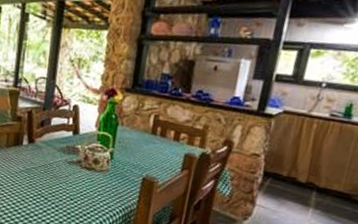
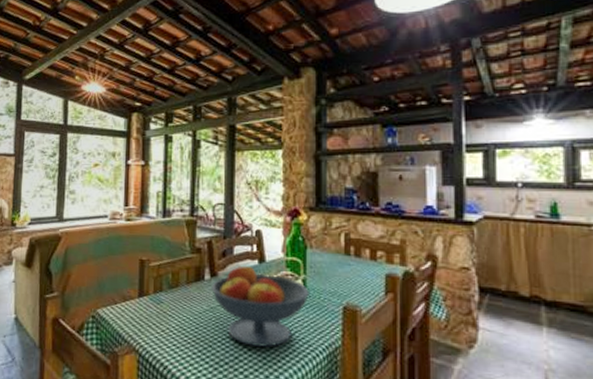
fruit bowl: none [28,133,115,206] -> present [211,264,309,348]

